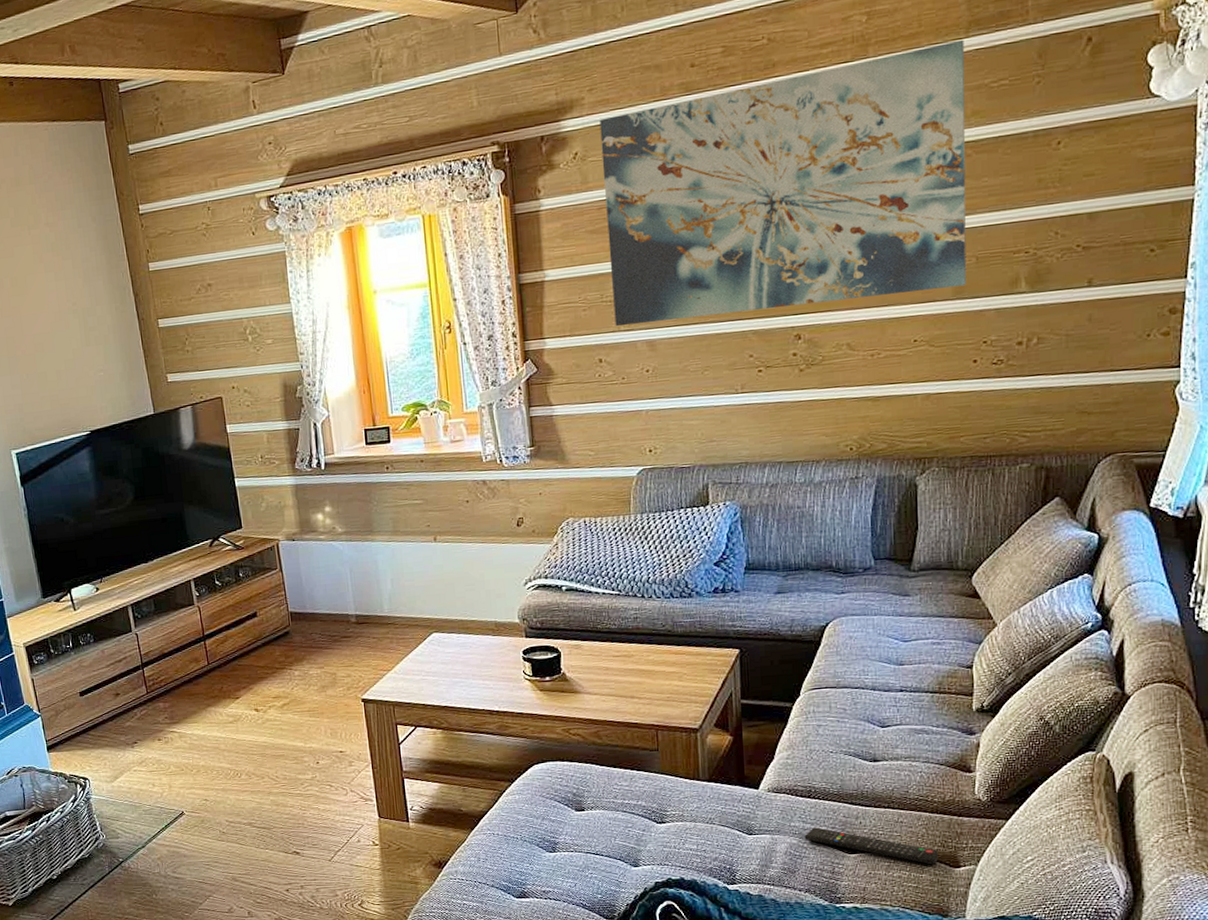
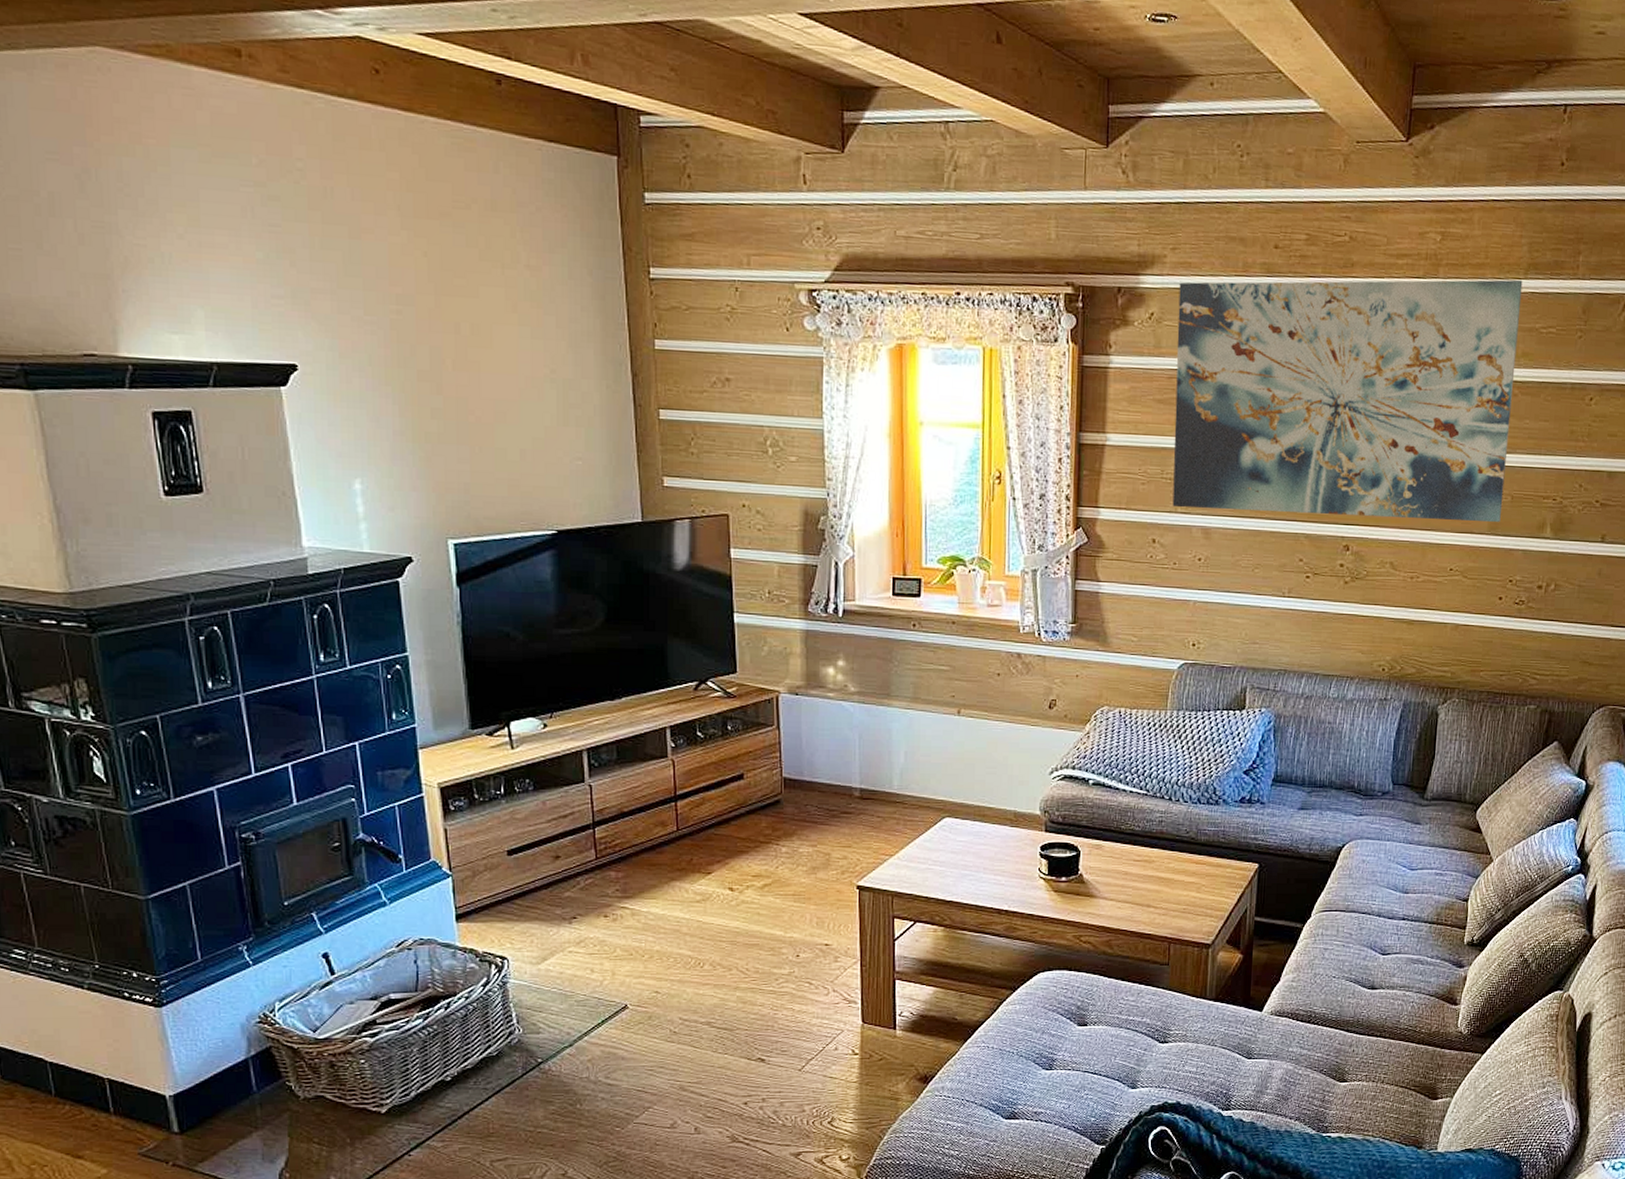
remote control: present [804,827,938,865] -> none [1300,1054,1420,1096]

